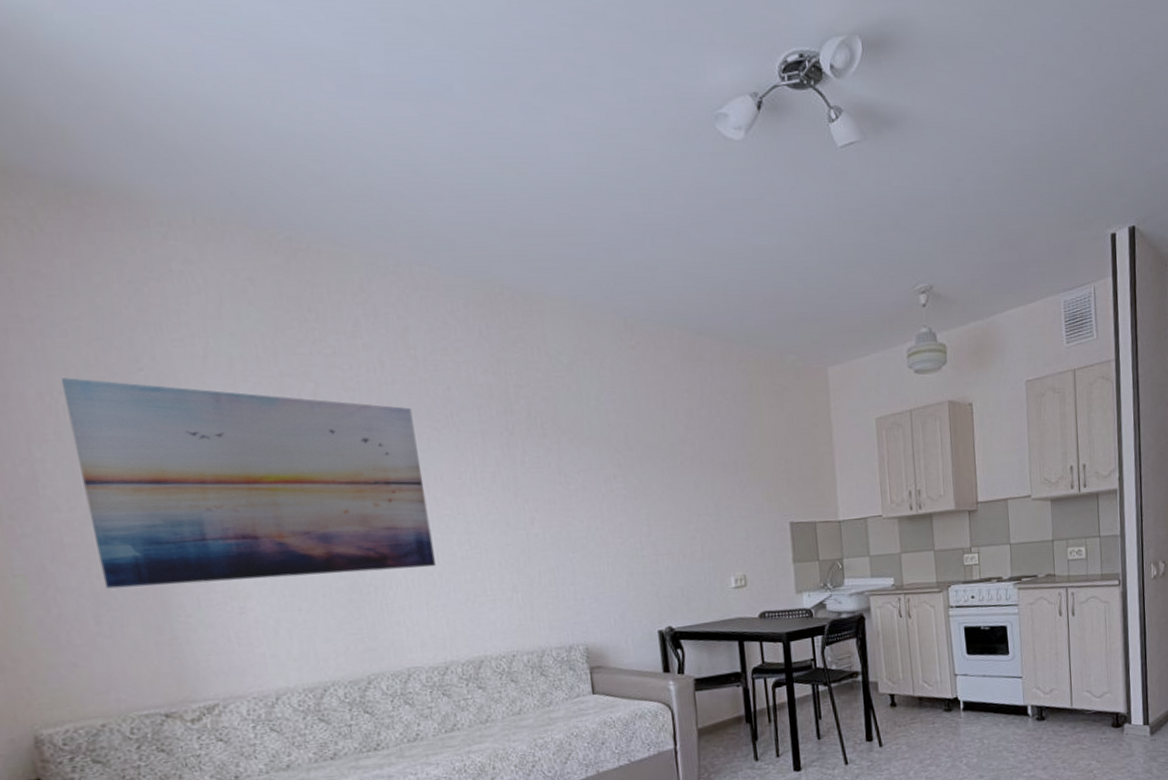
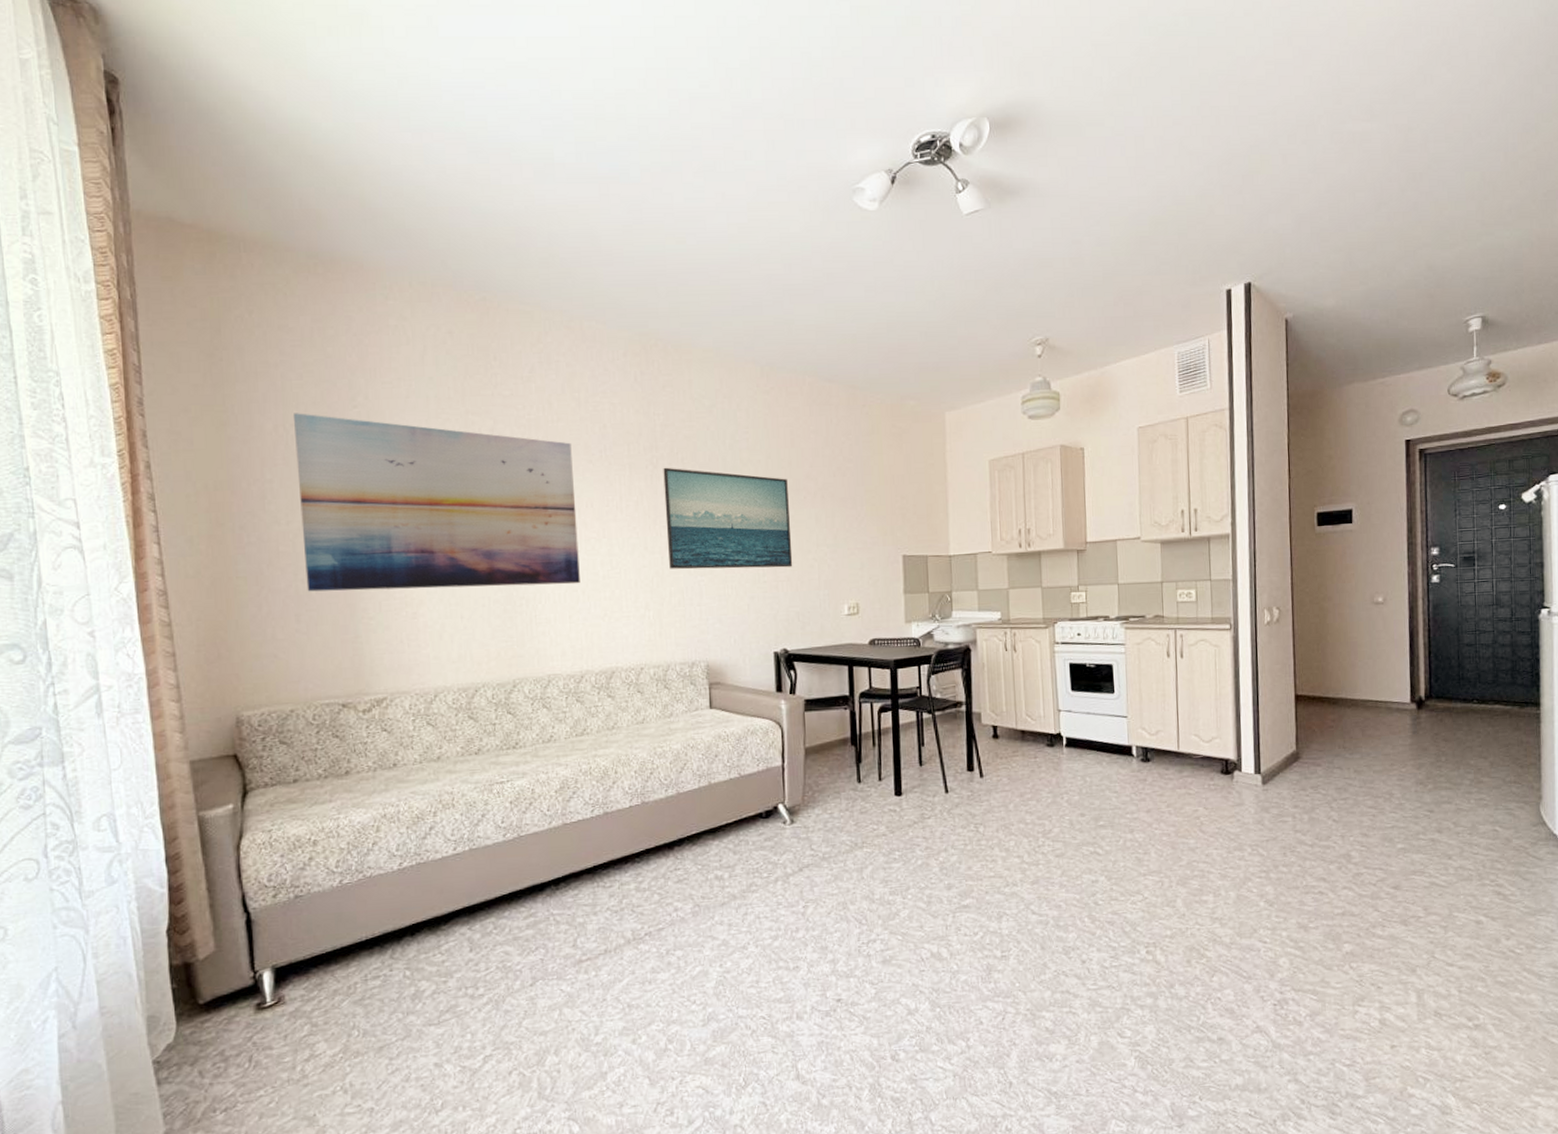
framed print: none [520,433,673,547] -> present [663,467,793,570]

